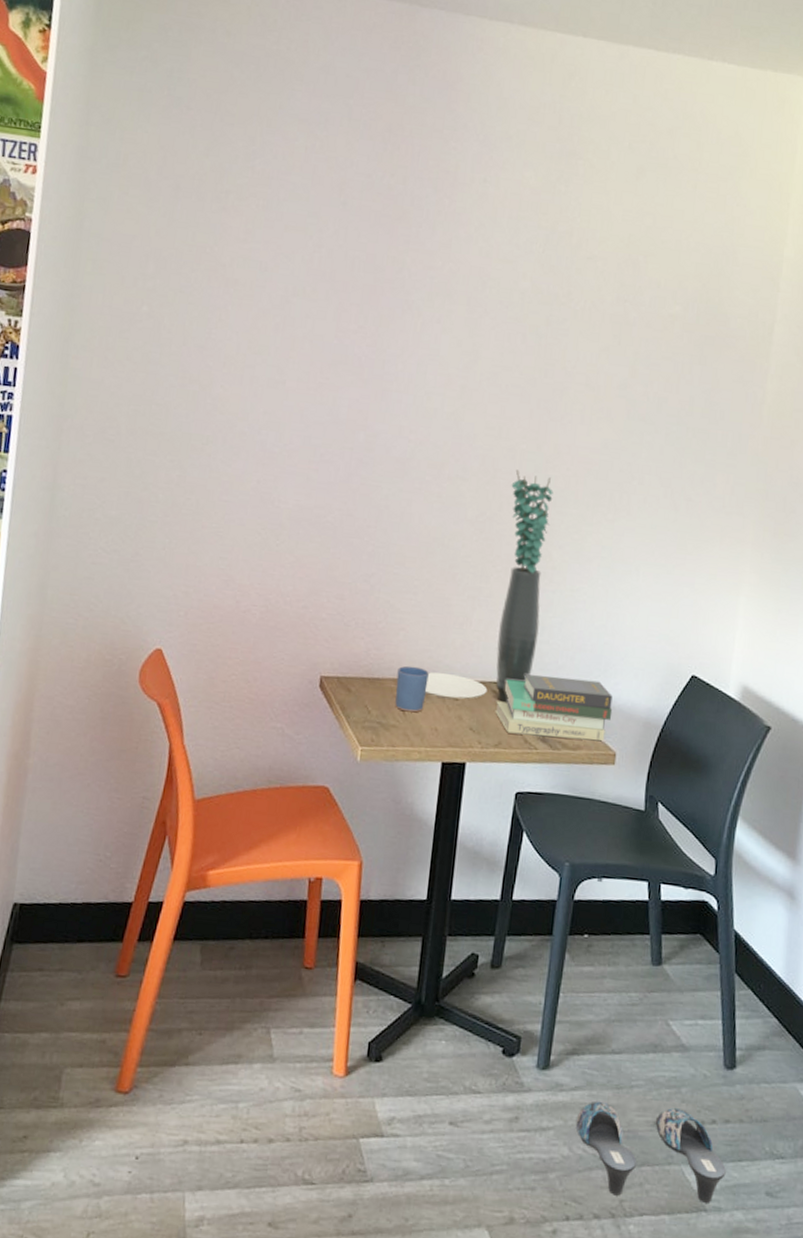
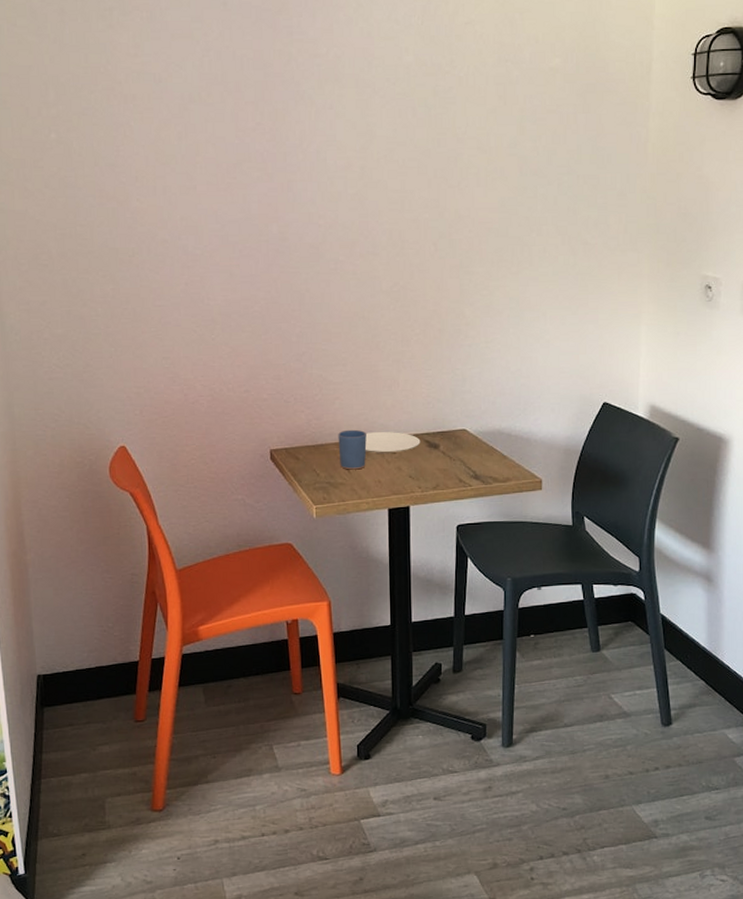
books: present [495,674,613,742] -> none [430,419,535,476]
vase: present [496,469,553,703] -> none [419,238,462,450]
slippers: present [576,1101,726,1203] -> none [541,761,670,836]

